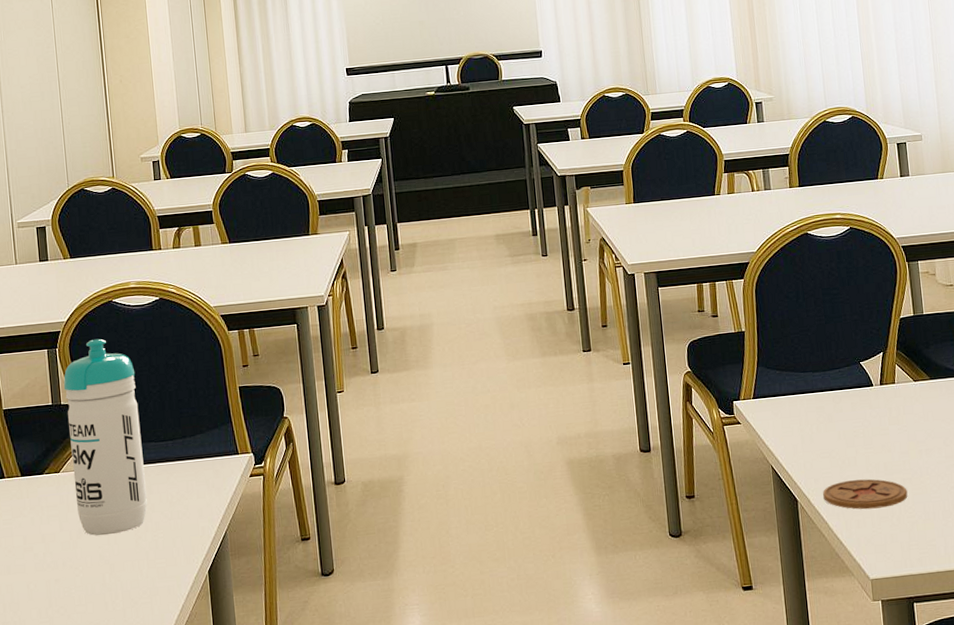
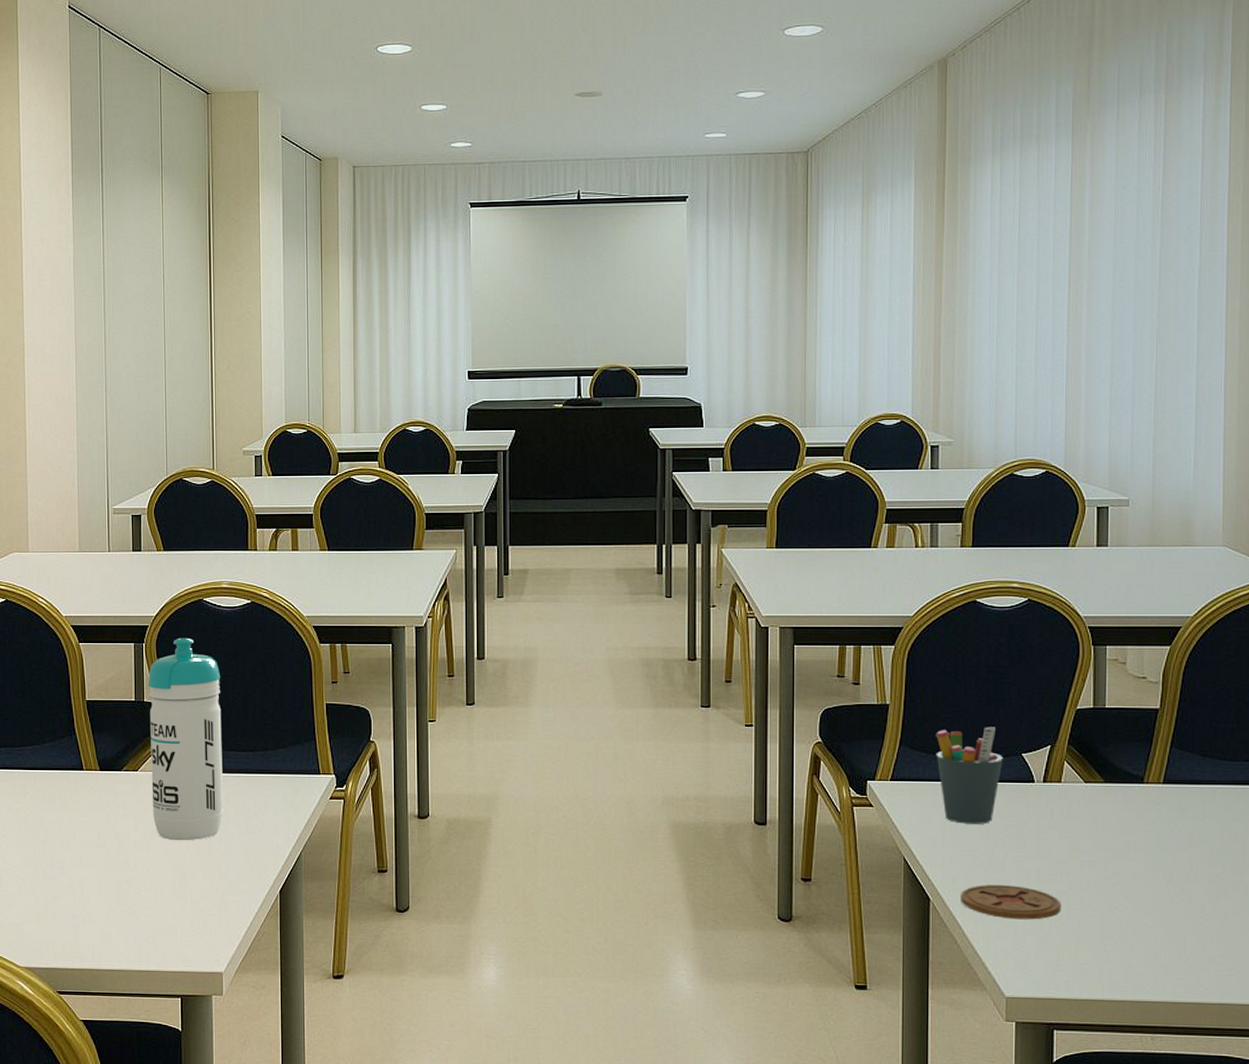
pen holder: none [787,341,845,430] -> present [936,727,1003,824]

